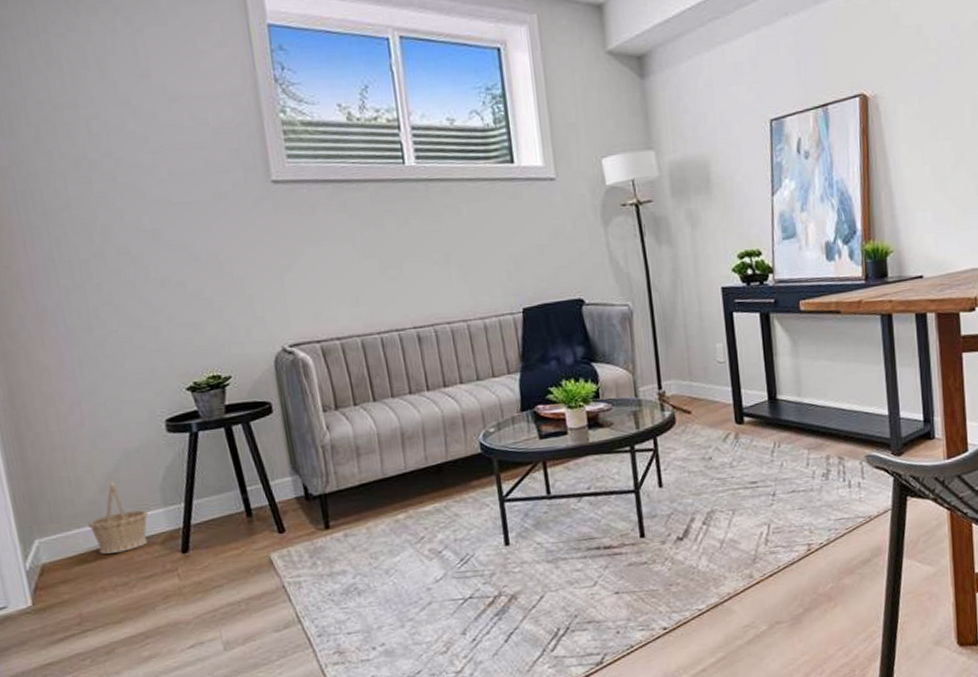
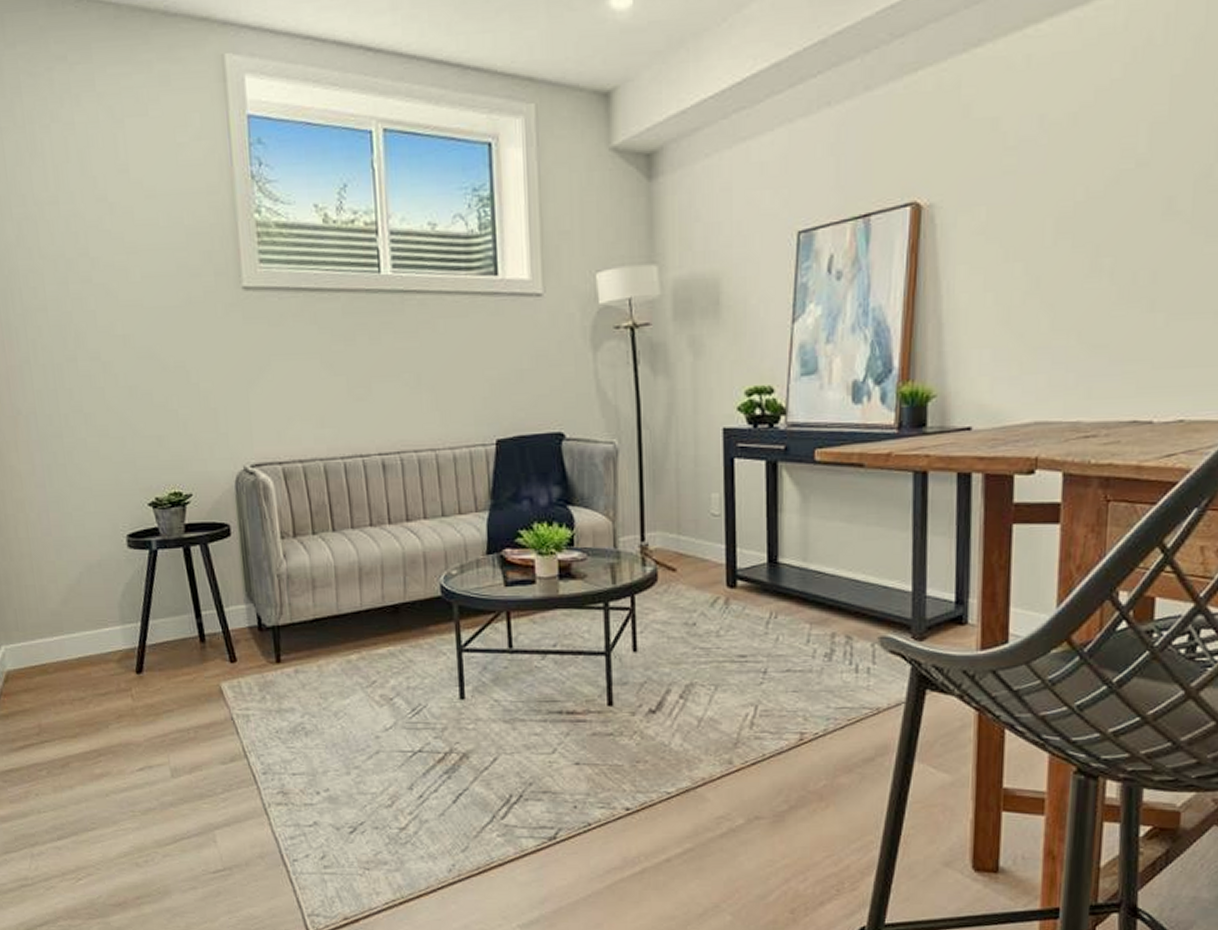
basket: present [88,480,148,554] -> none [50,592,106,667]

